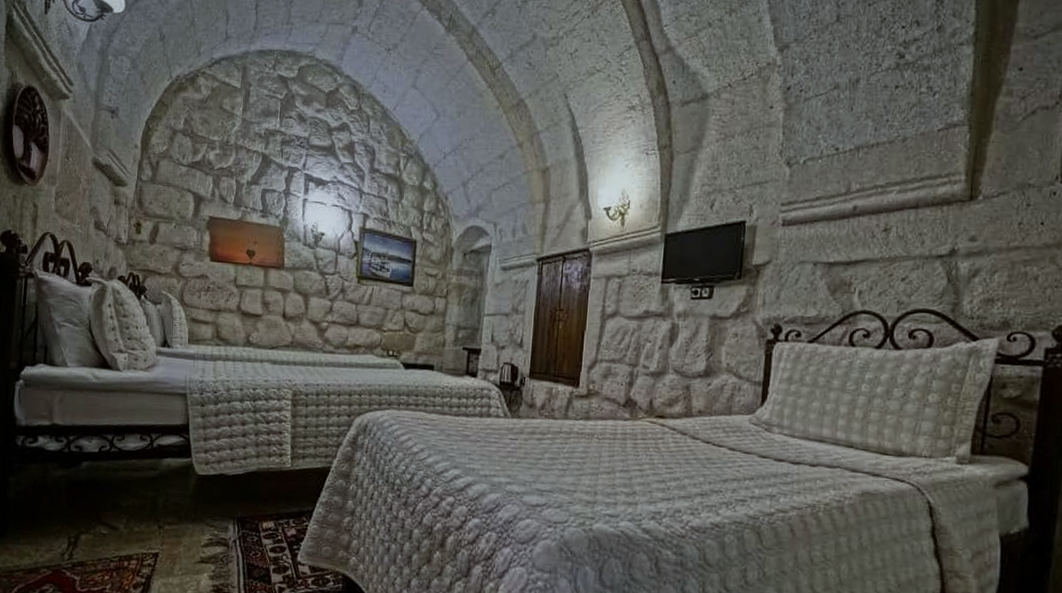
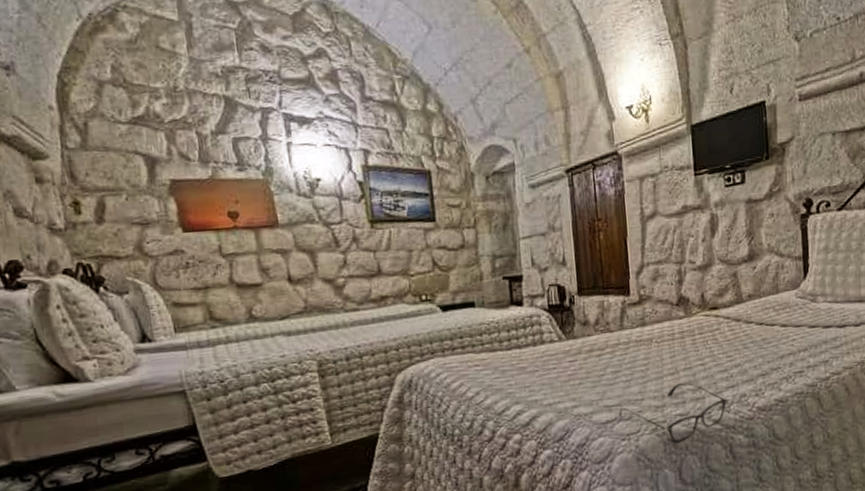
eyeglasses: none [548,484,661,543] -> present [618,382,728,443]

